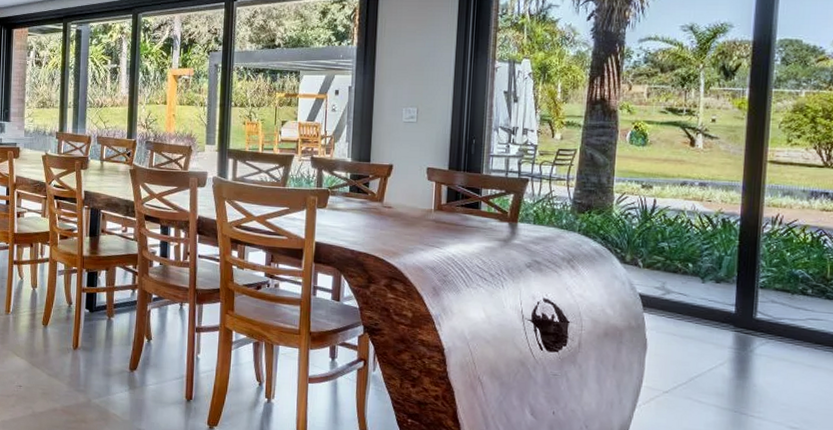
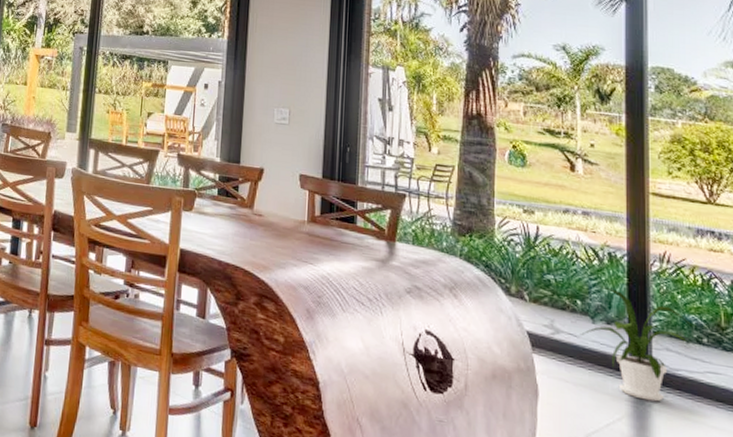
house plant: none [689,249,798,348] -> present [580,286,692,402]

